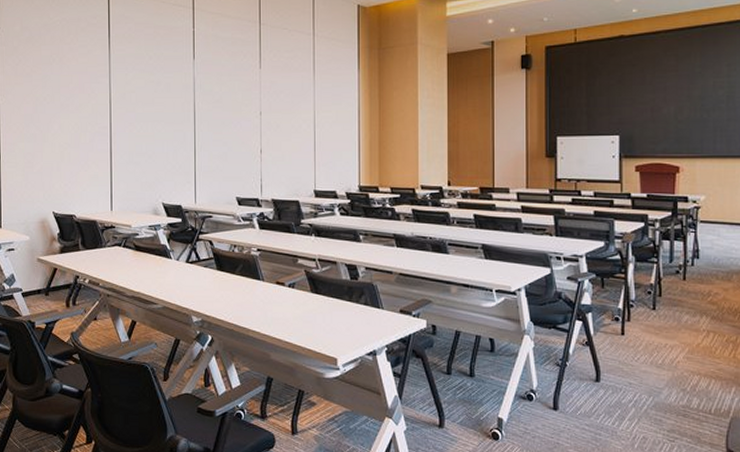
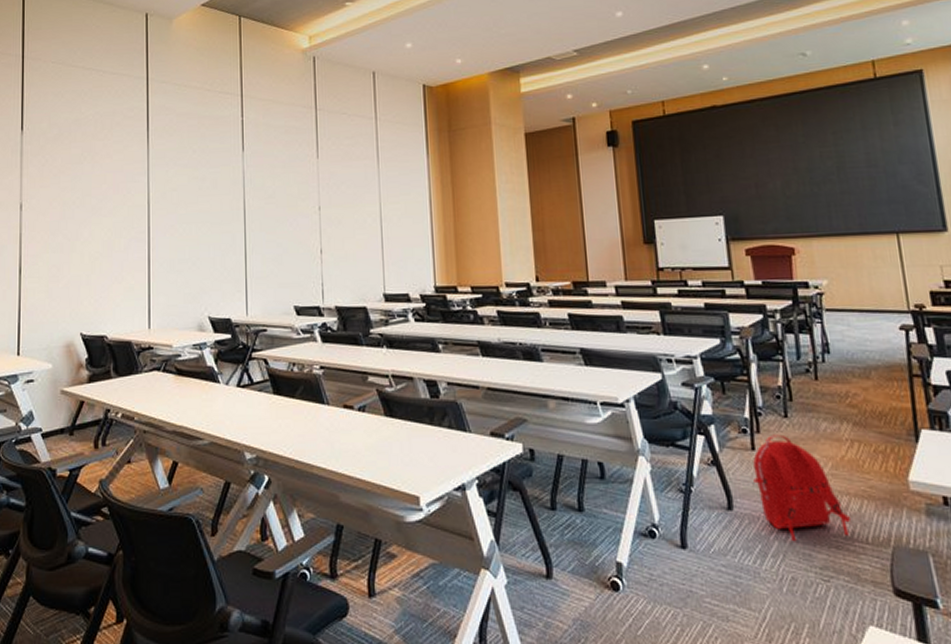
backpack: none [620,323,699,410] -> present [753,434,852,542]

